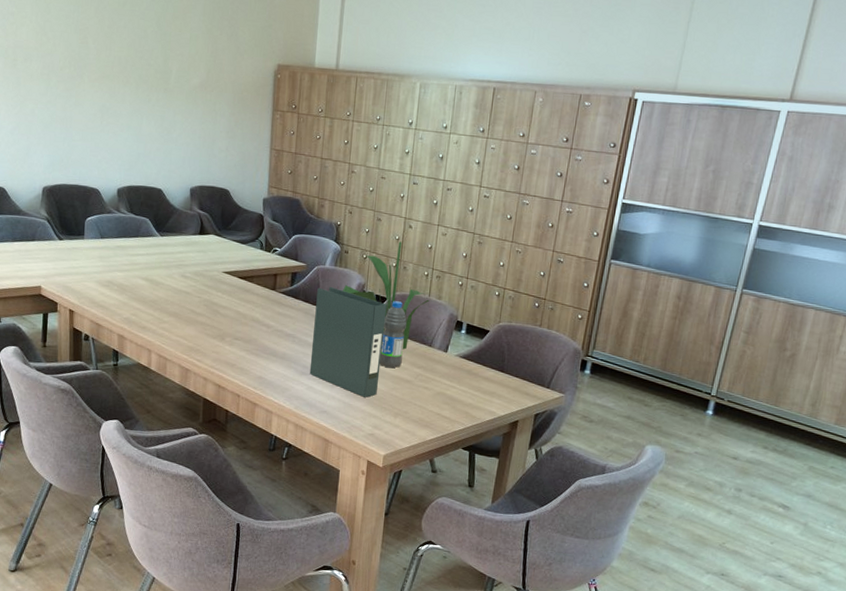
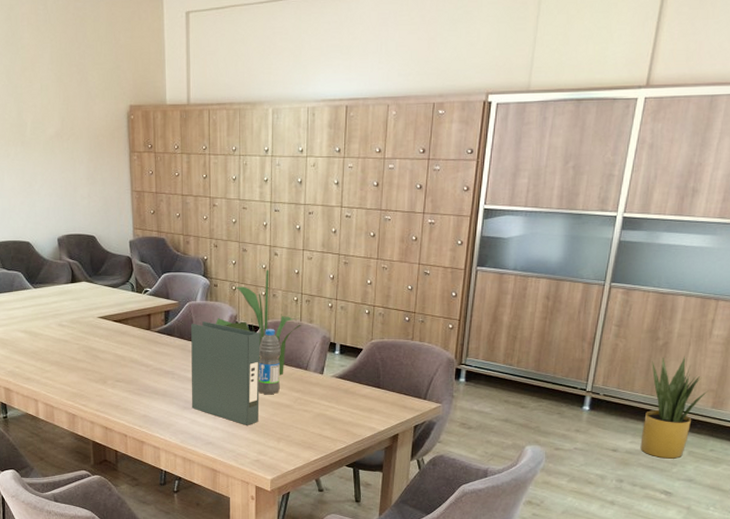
planter: none [761,369,831,473] -> present [640,356,707,459]

